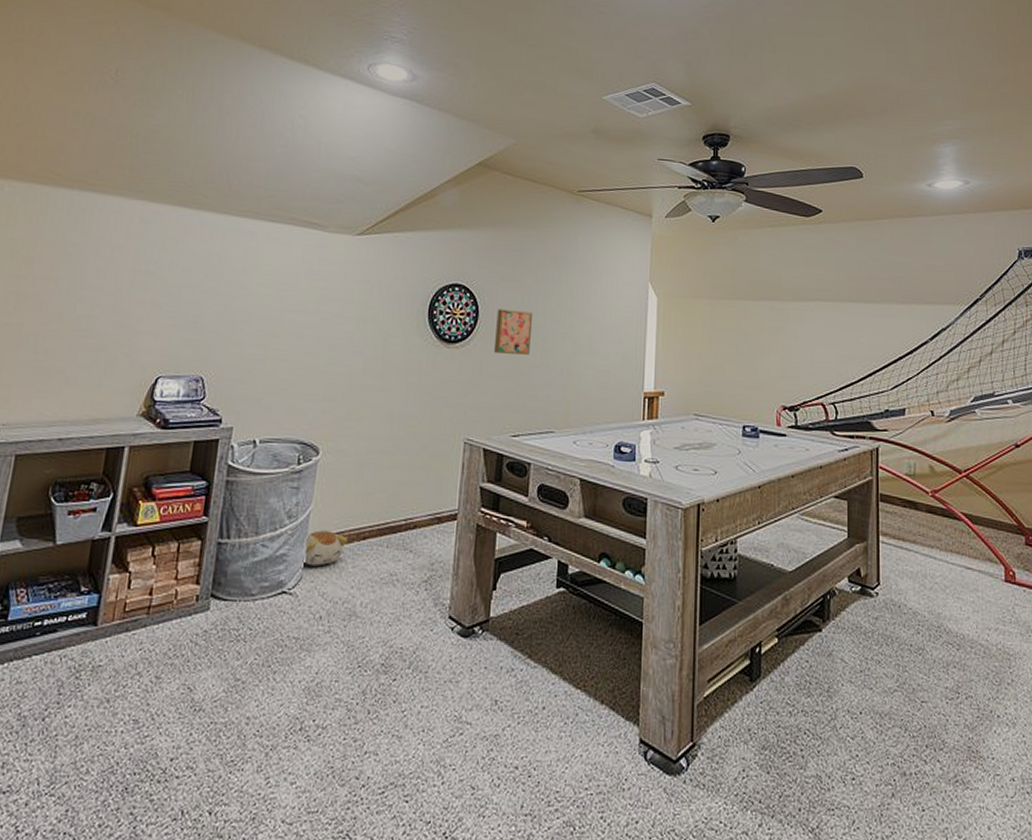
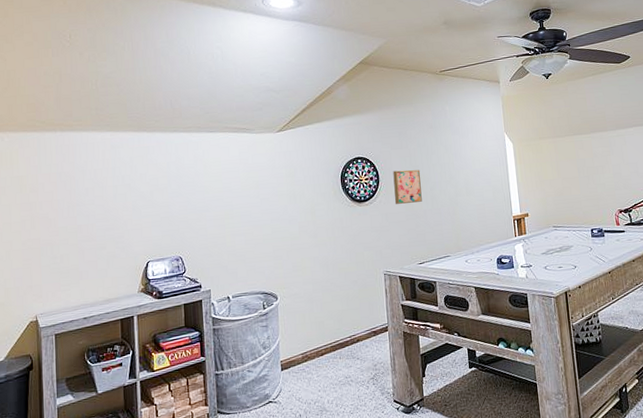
plush toy: present [302,530,349,566] -> none [278,353,311,381]

